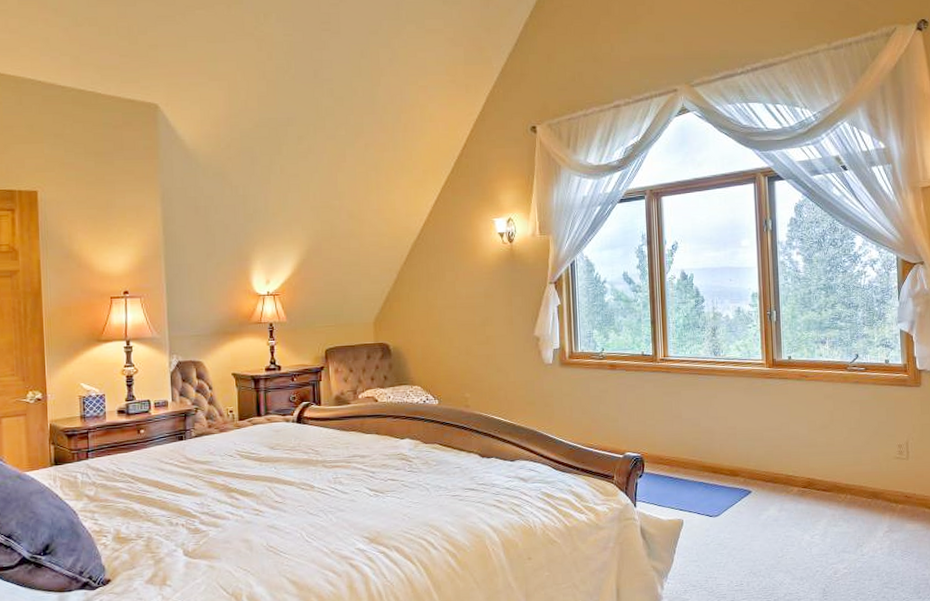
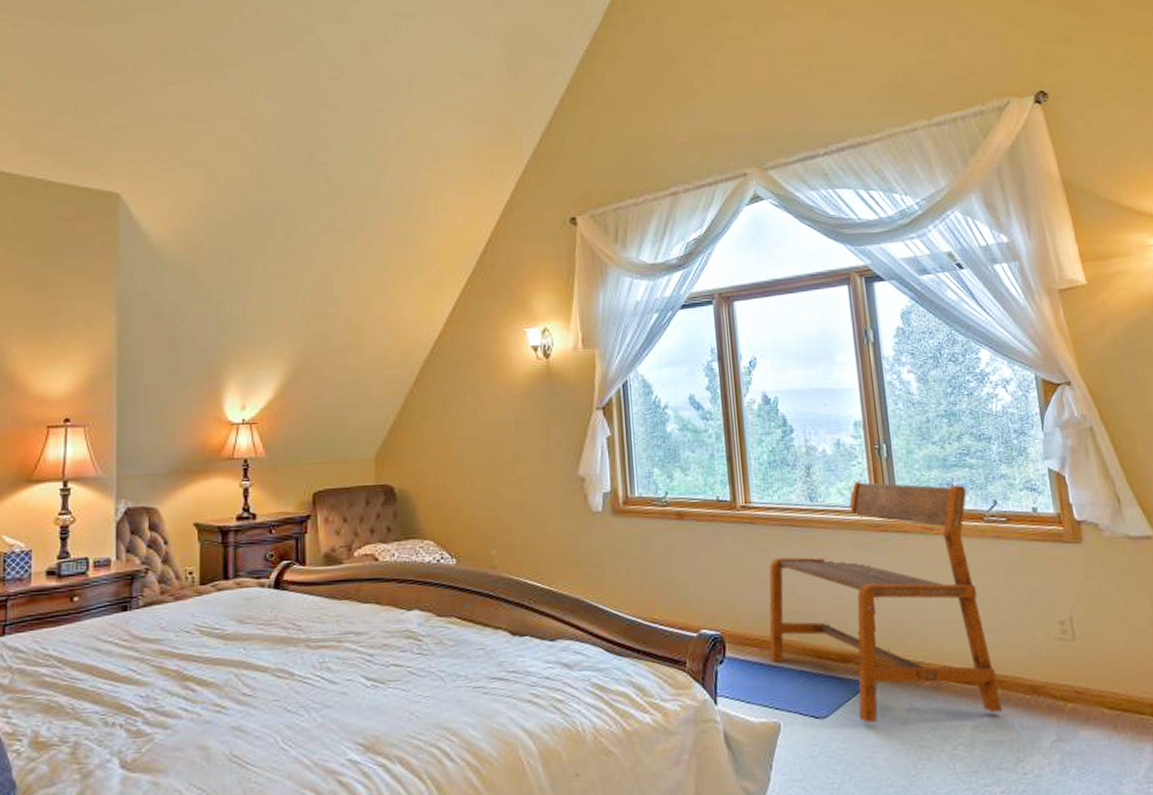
bench: none [677,339,850,520] -> present [769,480,1003,724]

